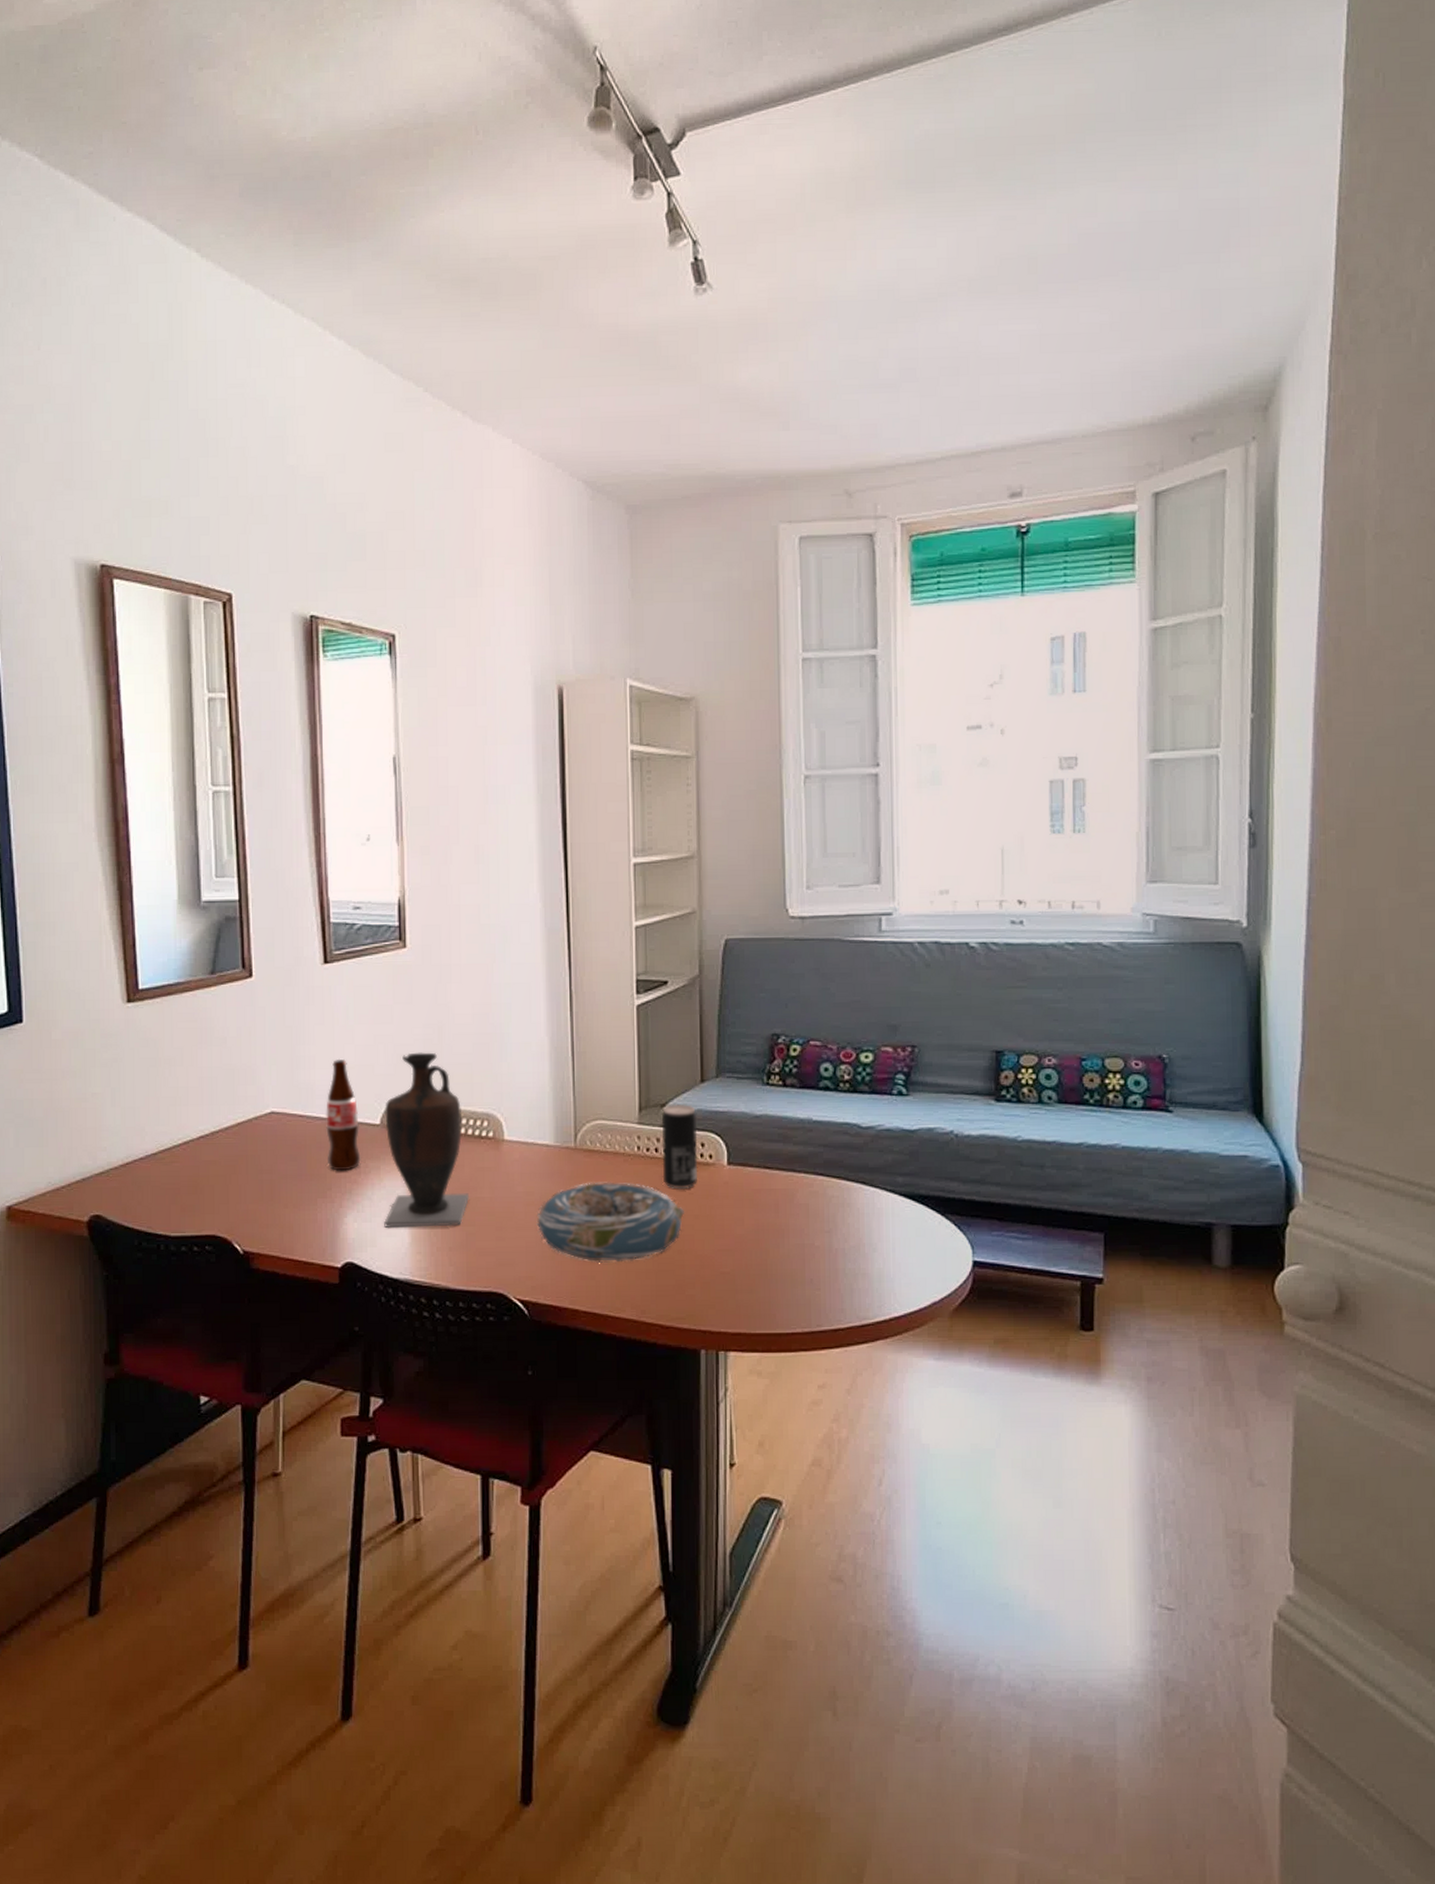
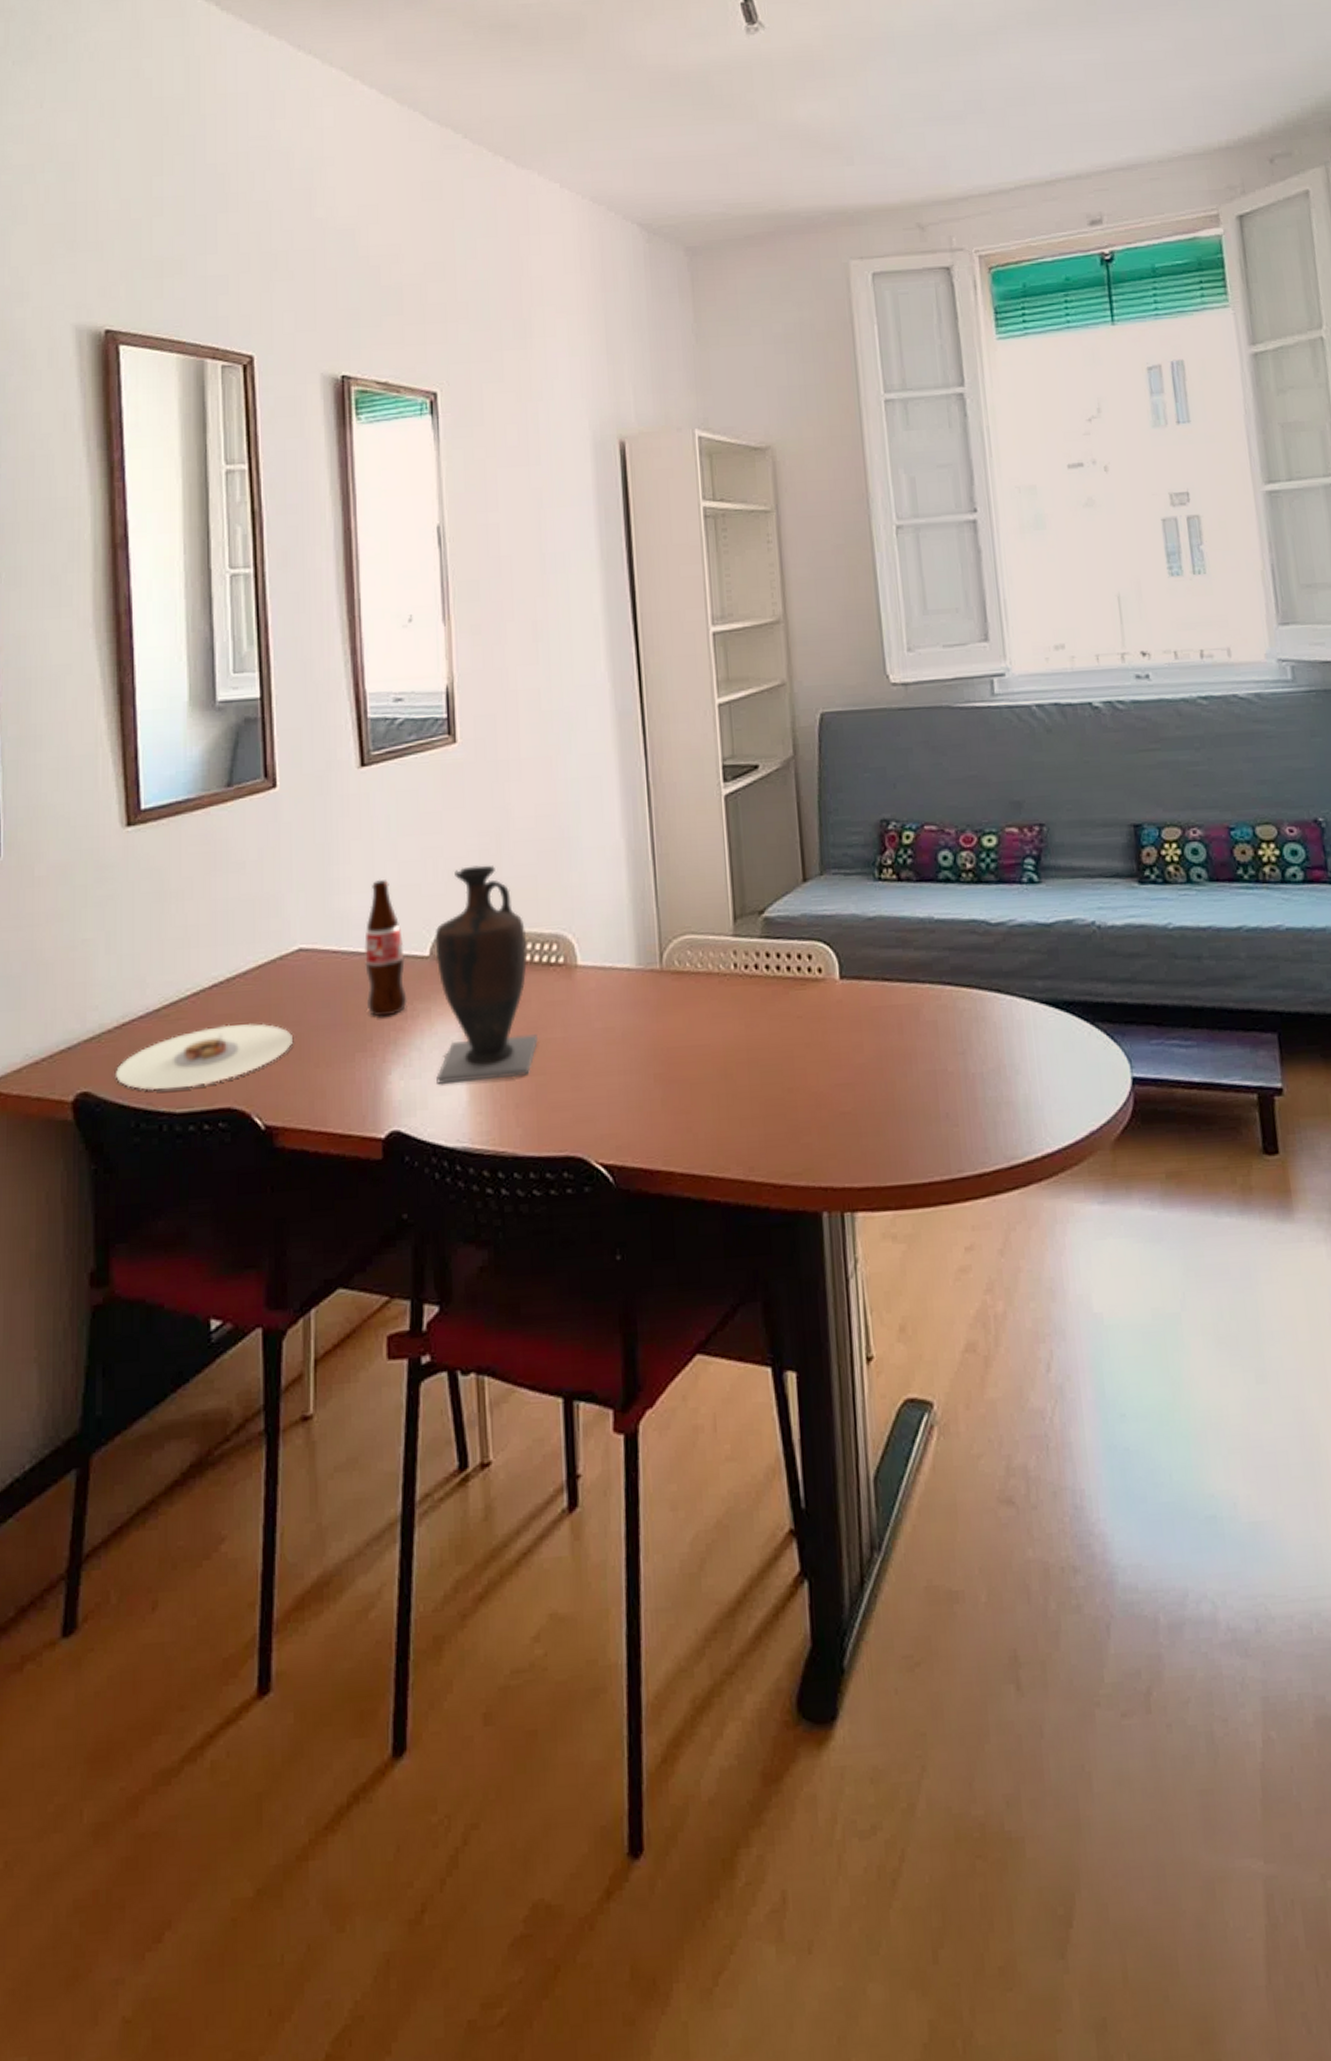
plate: none [121,1169,266,1217] -> present [114,1023,292,1090]
decorative bowl: present [536,1182,685,1263] -> none [618,1008,794,1111]
beverage can: present [662,1103,697,1190] -> none [761,909,806,1013]

